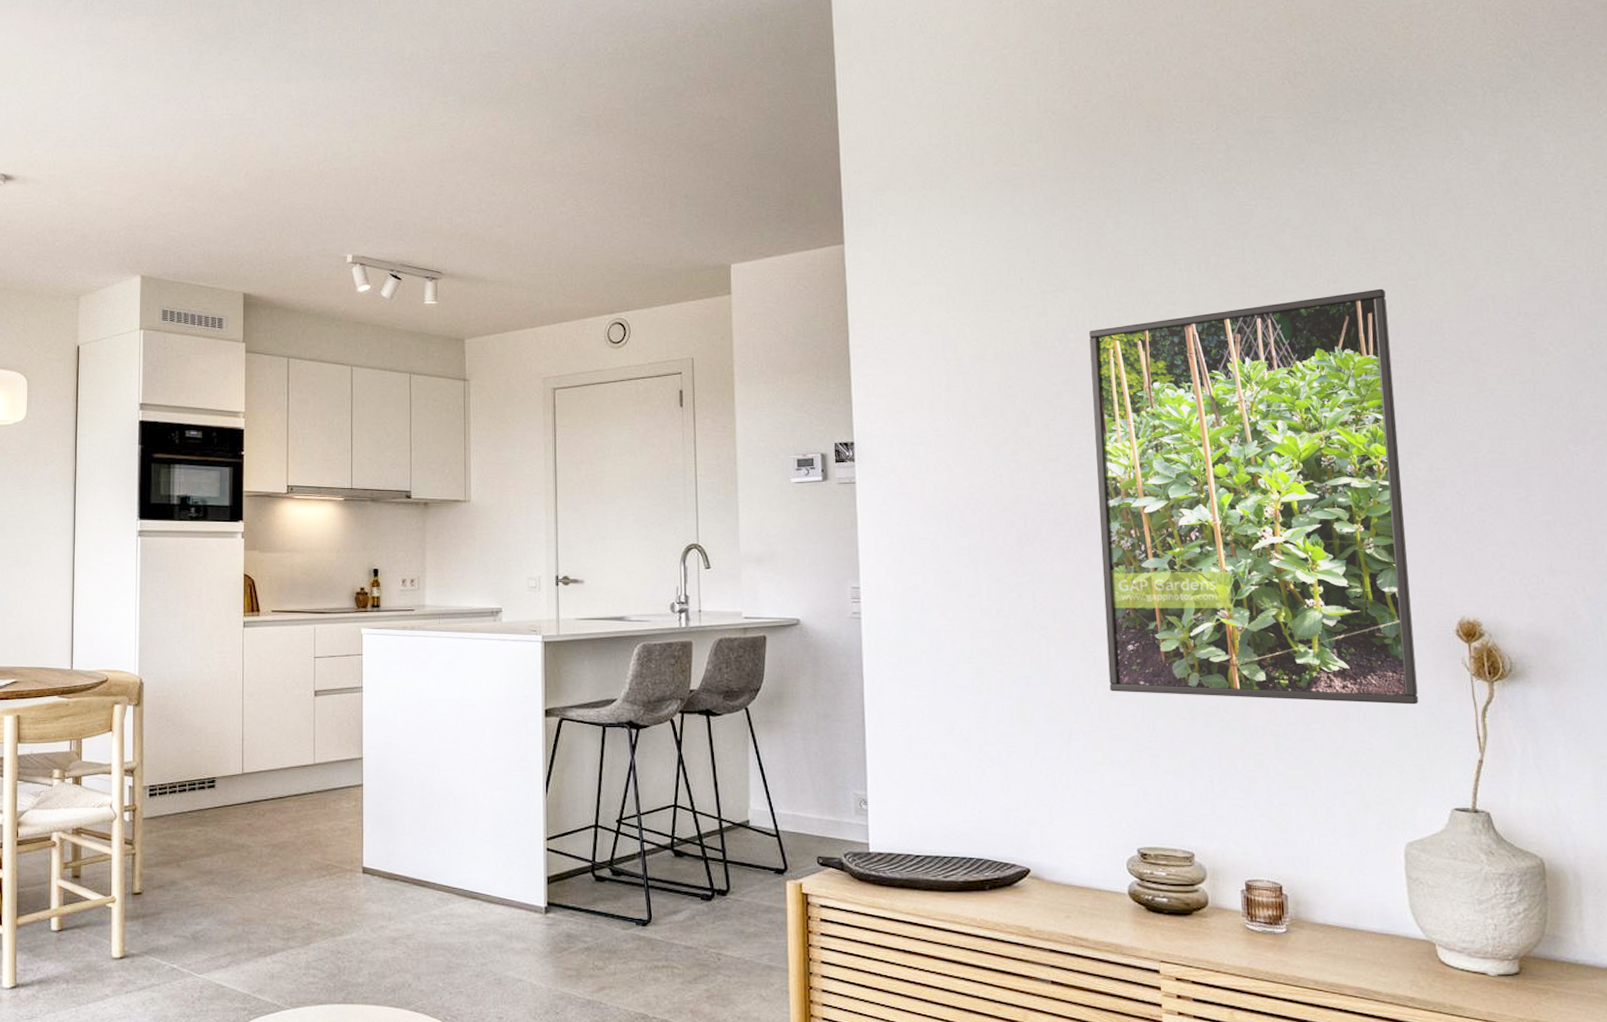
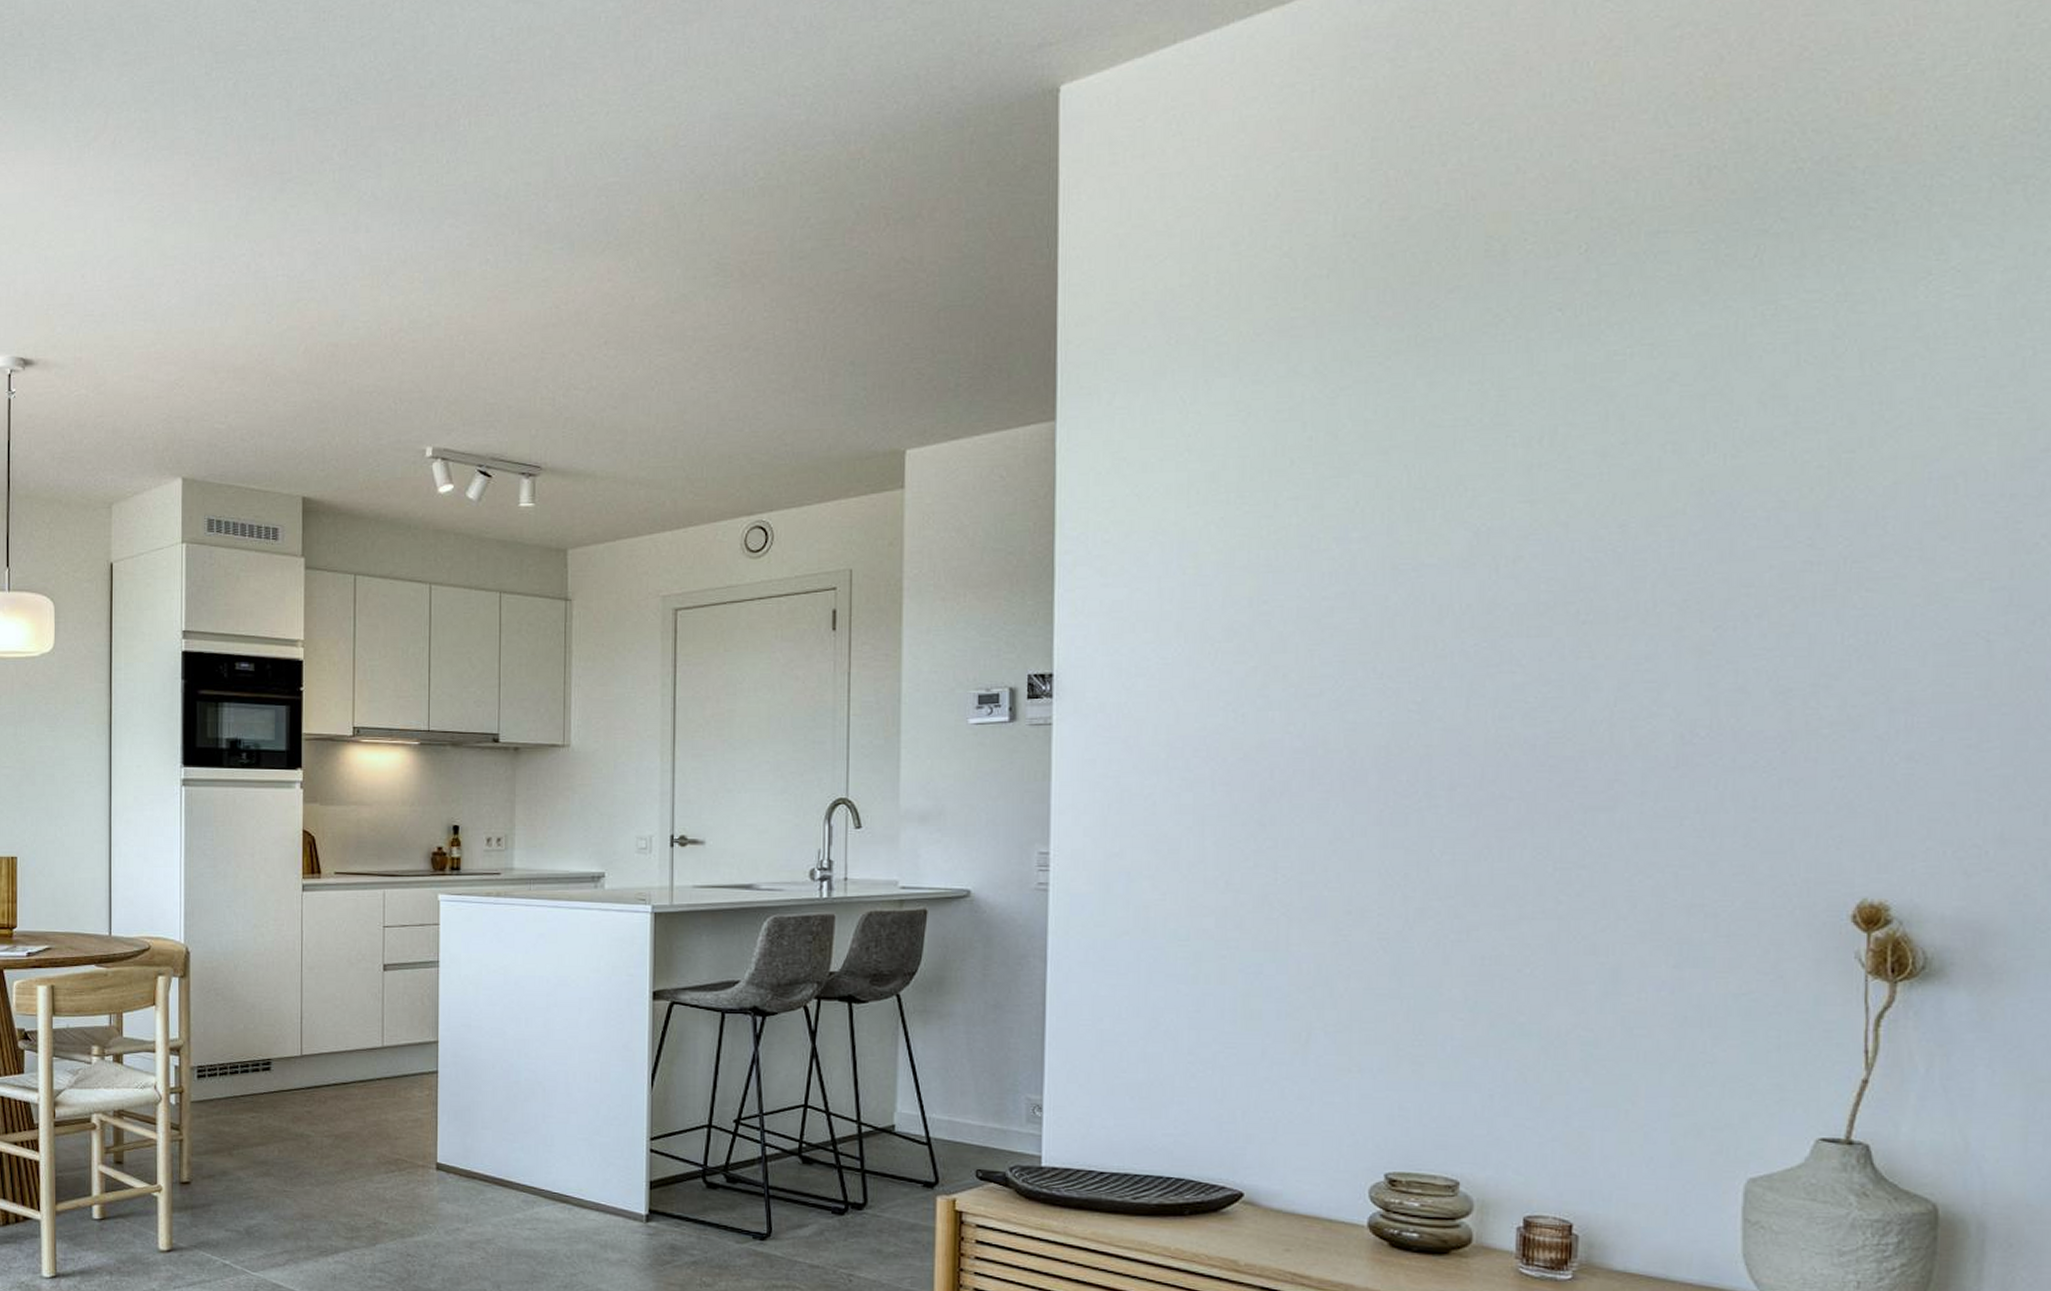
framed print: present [1089,288,1419,705] -> none [1366,465,1807,1009]

